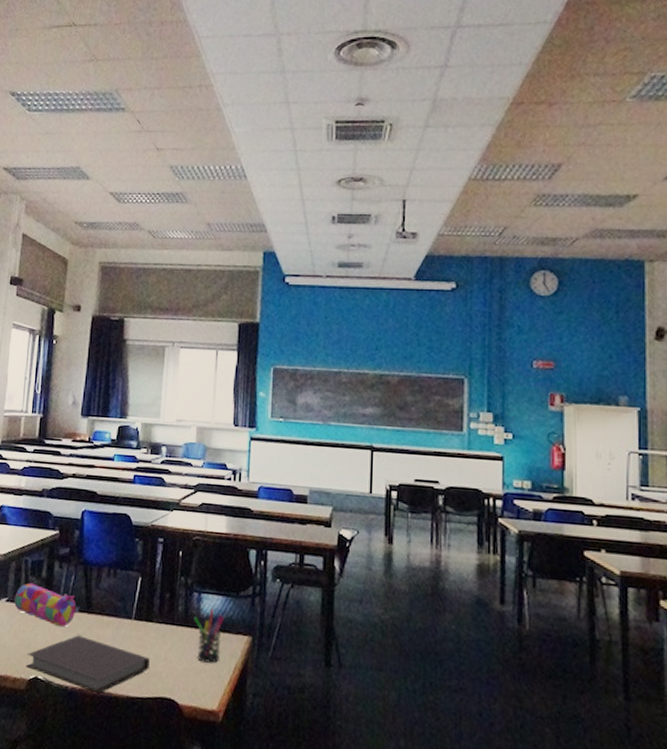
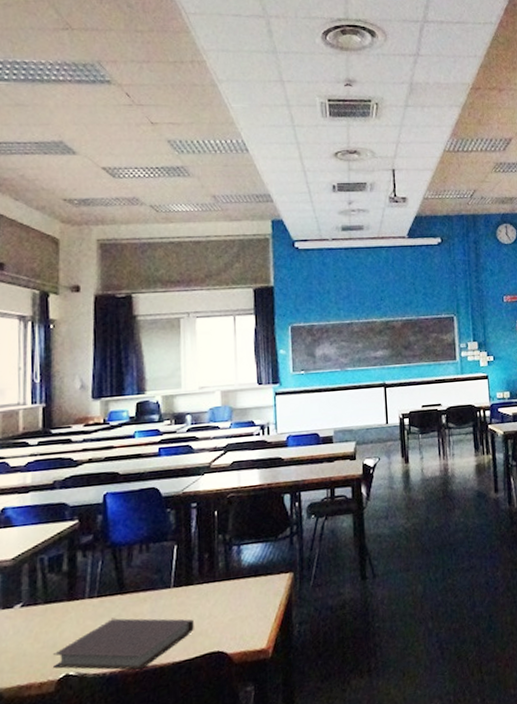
pencil case: present [14,583,80,627] -> none [31,580,112,617]
pen holder: present [193,608,224,663] -> none [235,556,265,608]

